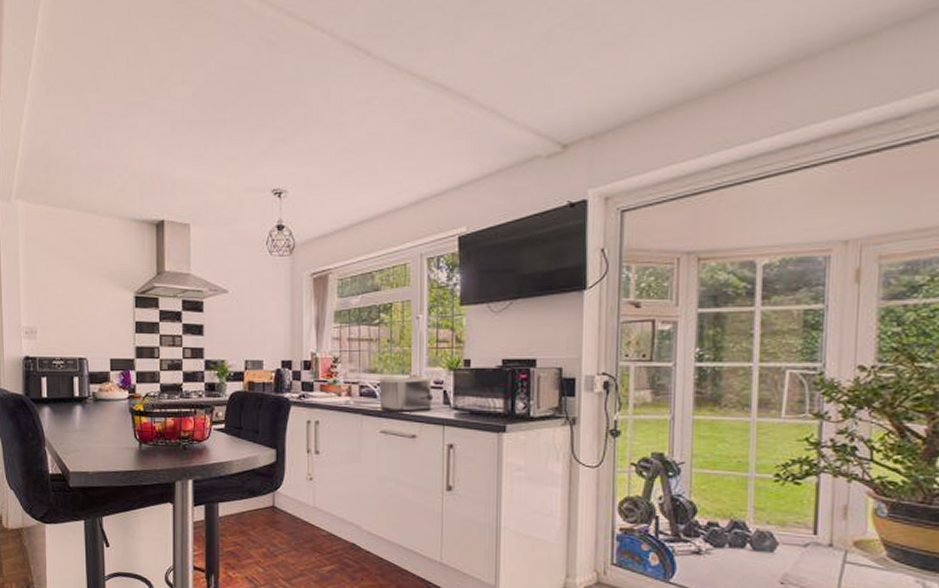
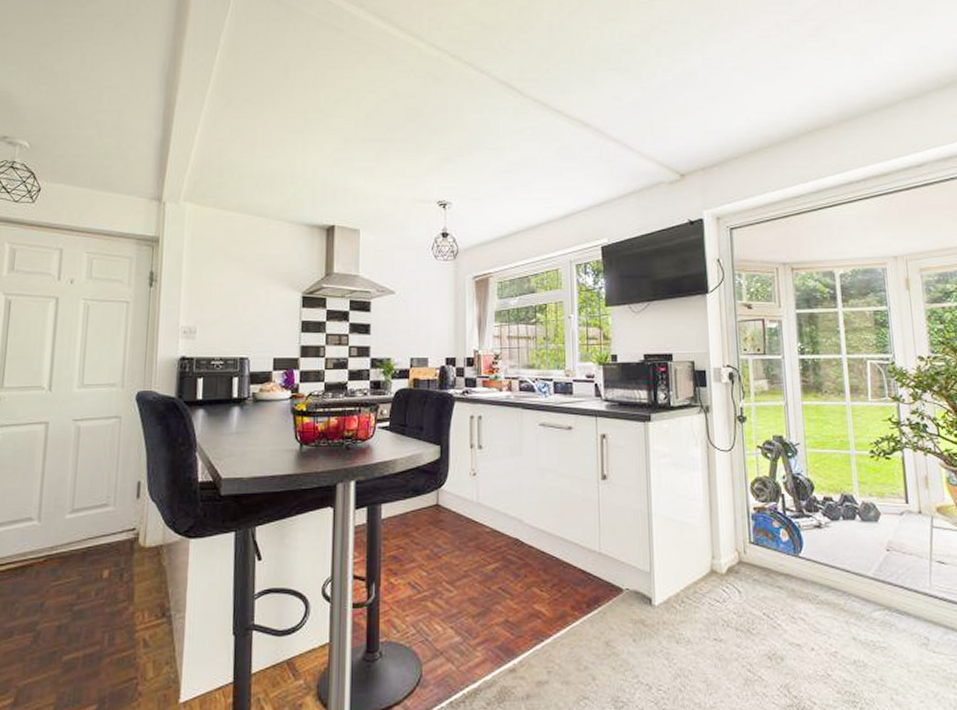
toaster: present [379,377,434,414] -> none [537,371,587,406]

